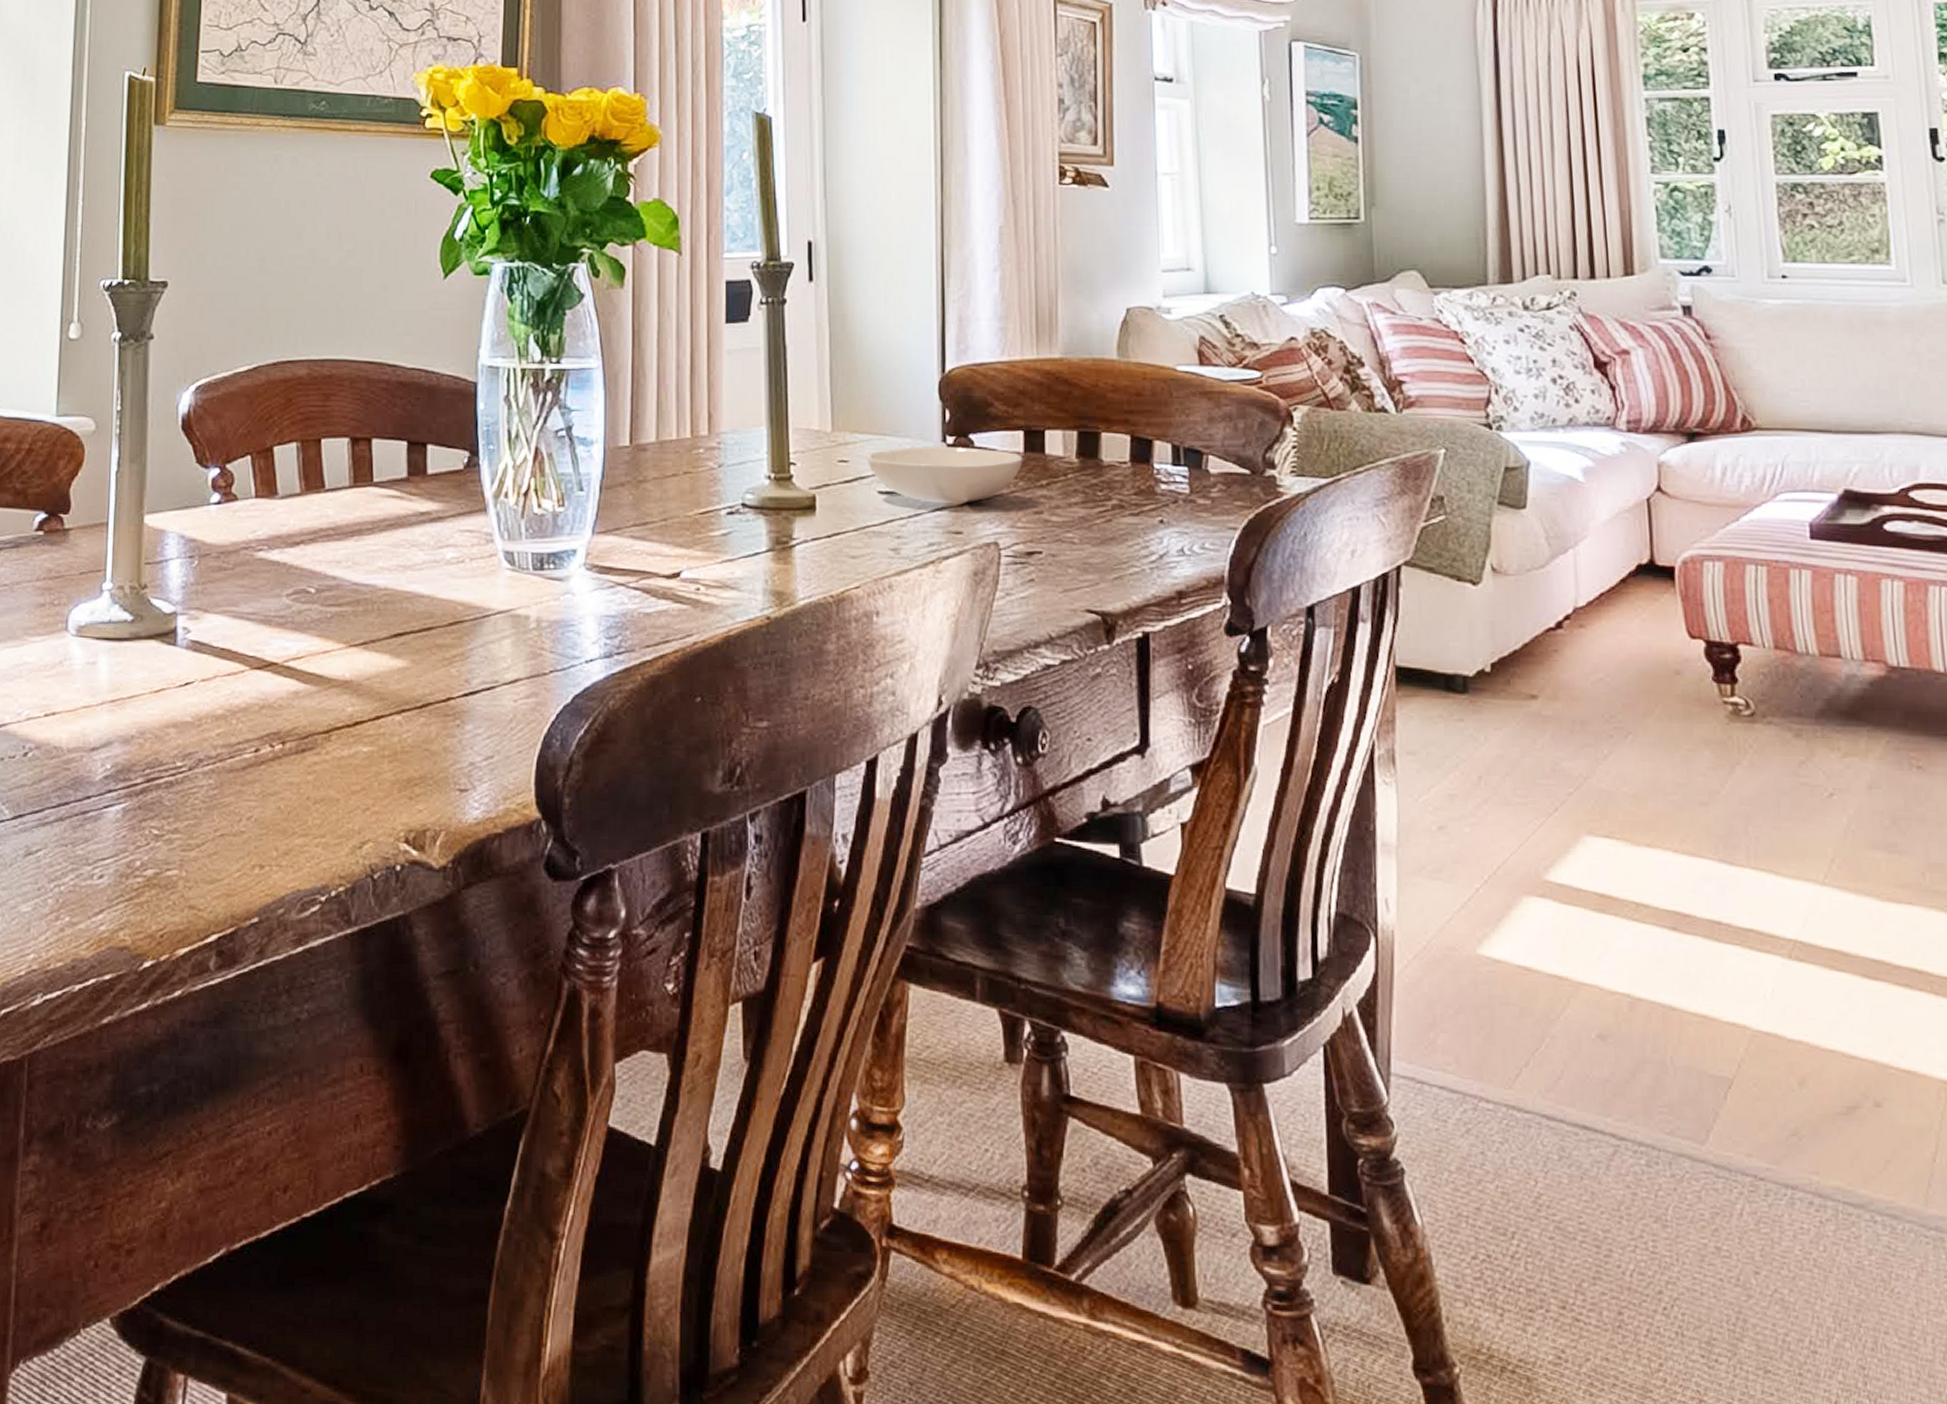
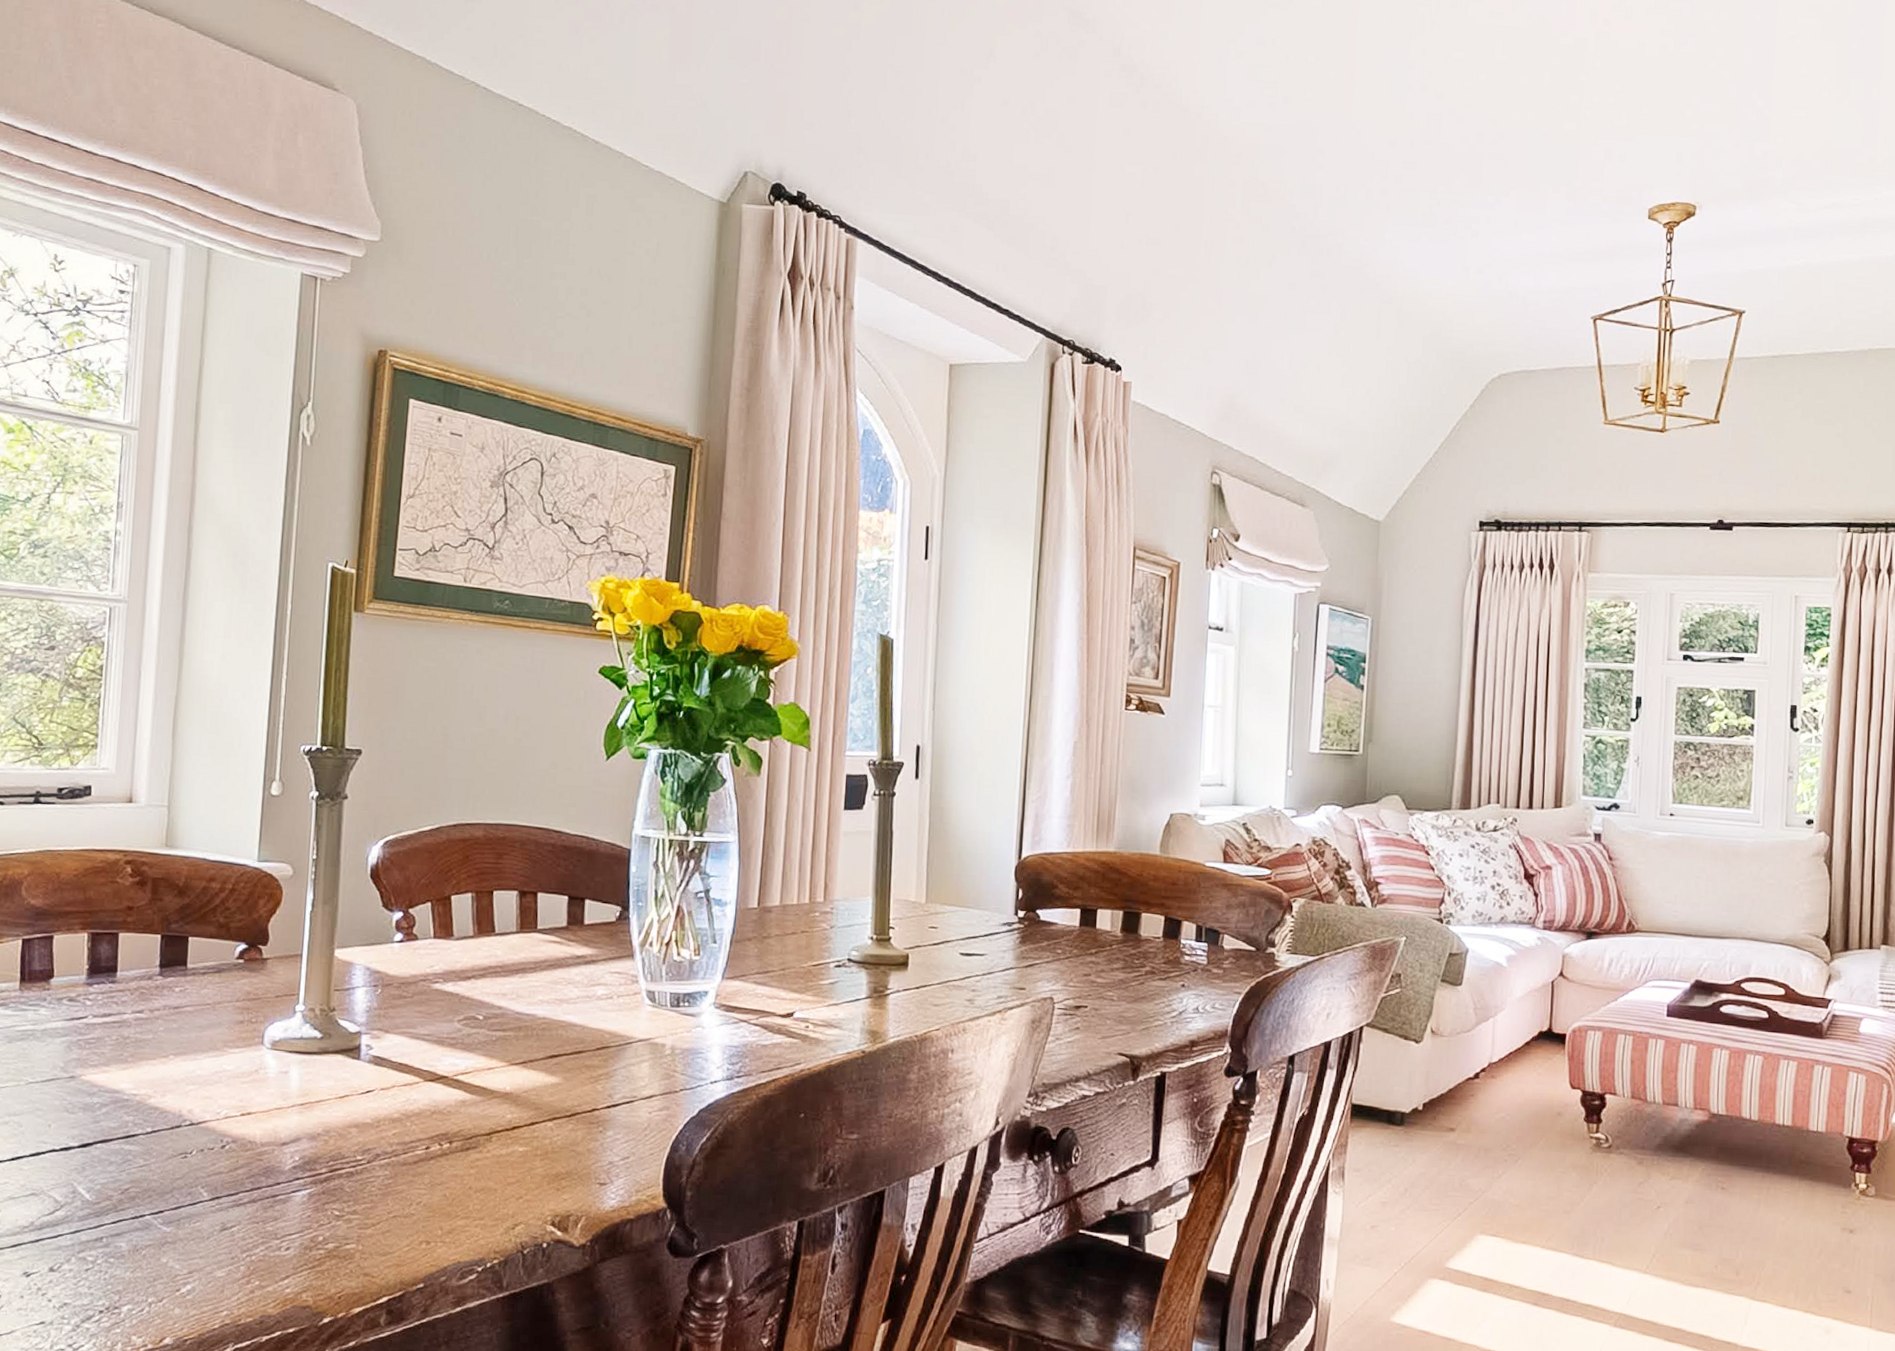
bowl: present [866,446,1023,503] -> none [952,918,1078,965]

